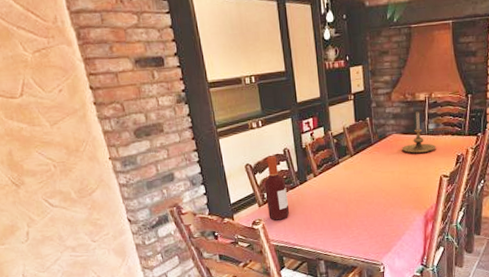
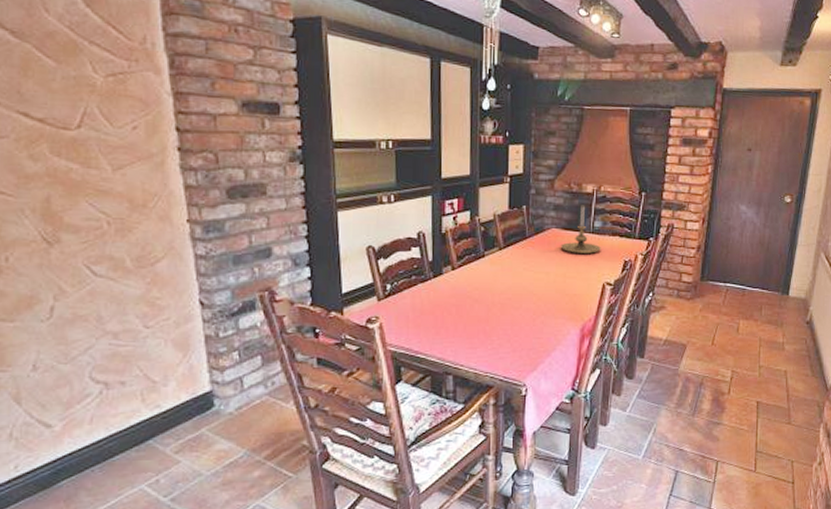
bottle: present [264,156,290,220] -> none [388,239,417,320]

